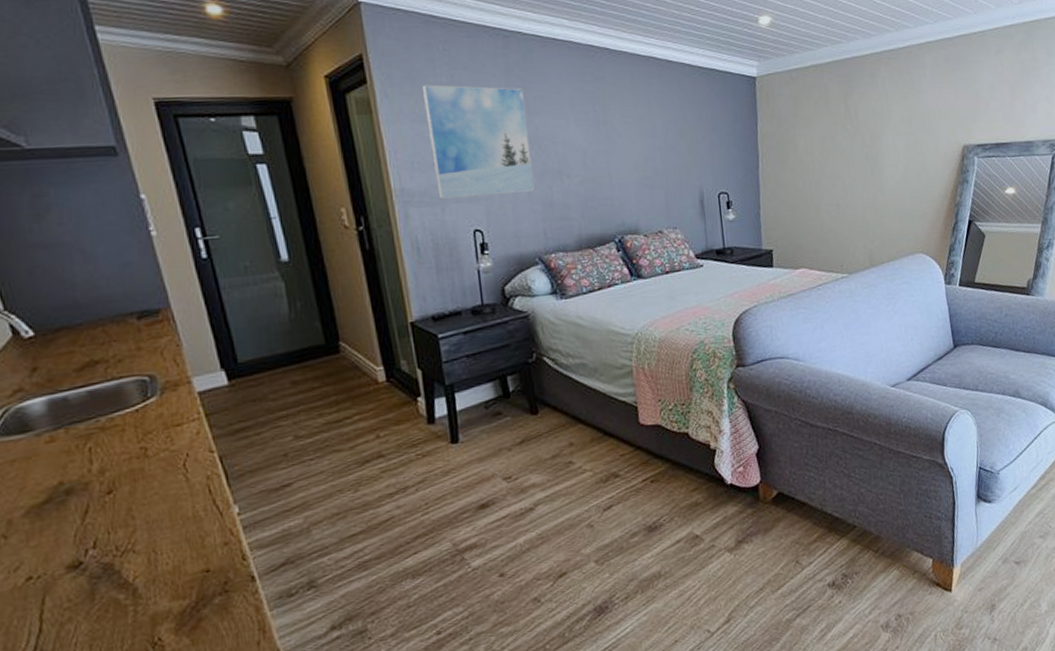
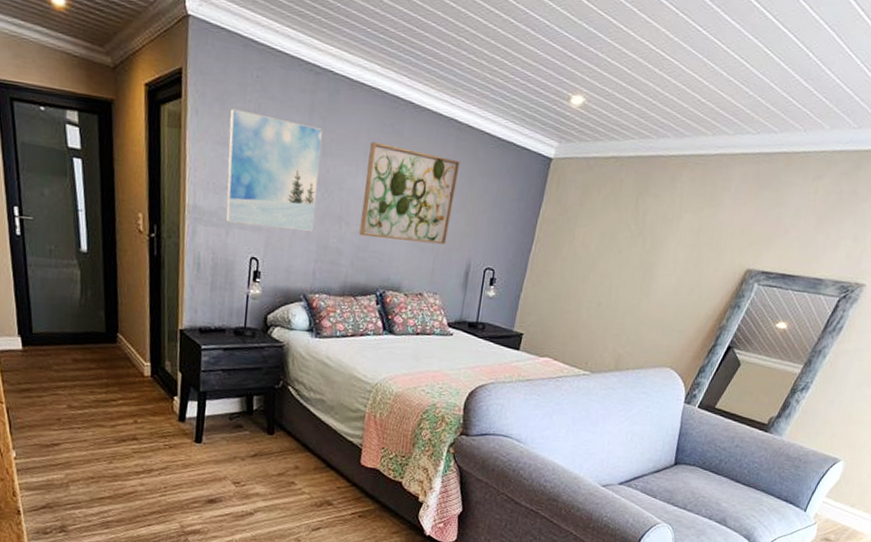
wall art: none [574,92,674,186] -> present [359,142,460,245]

